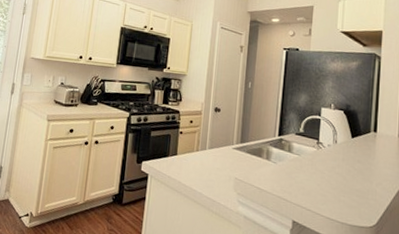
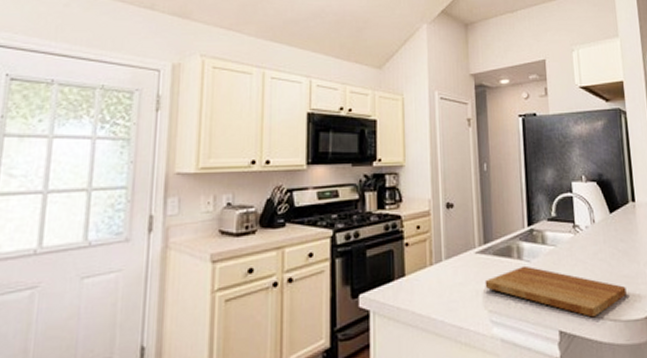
cutting board: none [237,165,357,217] -> present [484,265,627,318]

